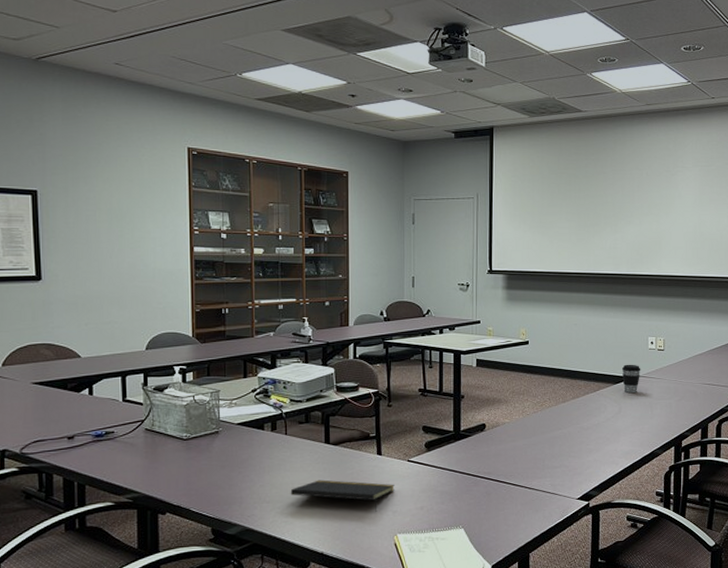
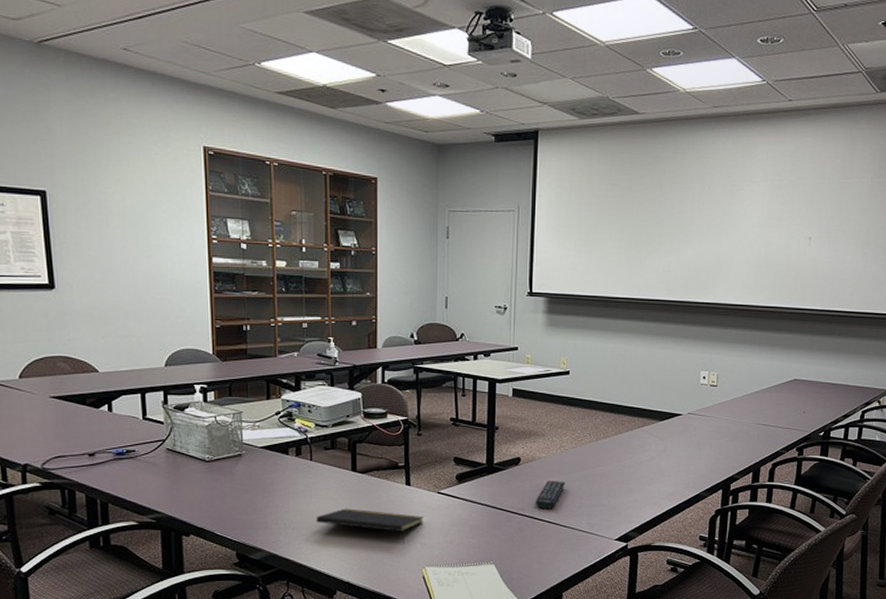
remote control: none [501,444,528,473] -> present [535,481,565,510]
coffee cup: present [622,364,641,393] -> none [669,400,691,430]

